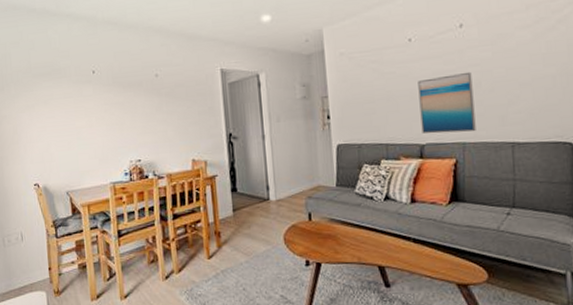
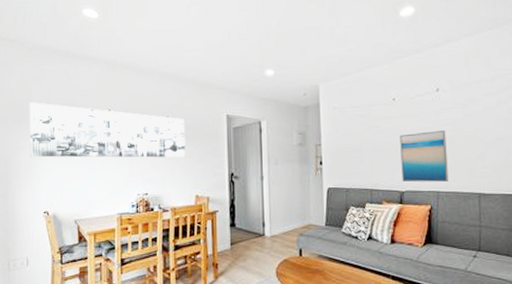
wall art: none [9,67,179,127] -> present [29,102,185,158]

